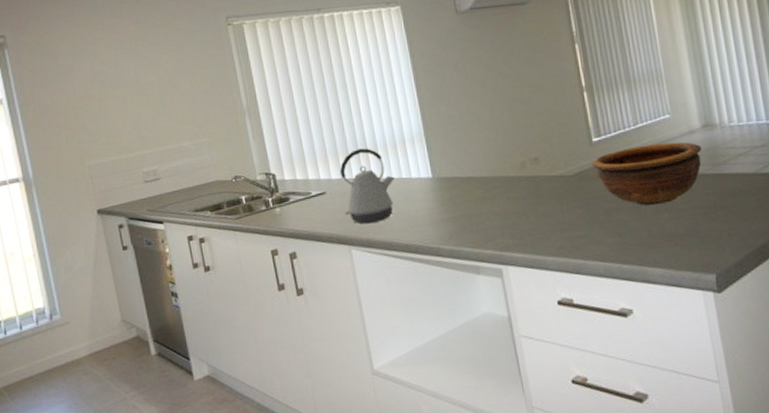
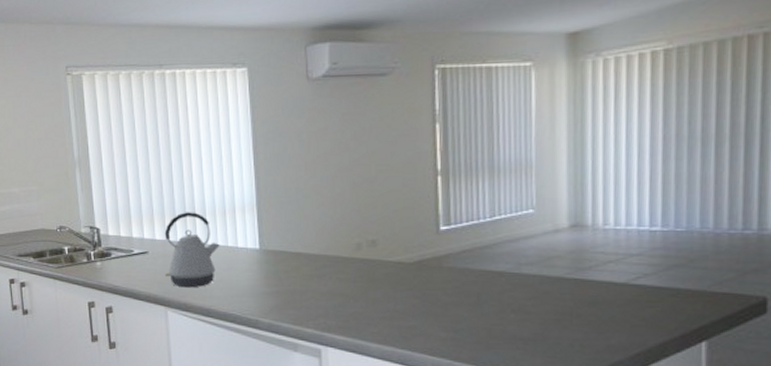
bowl: present [591,142,702,205] -> none [435,239,565,304]

